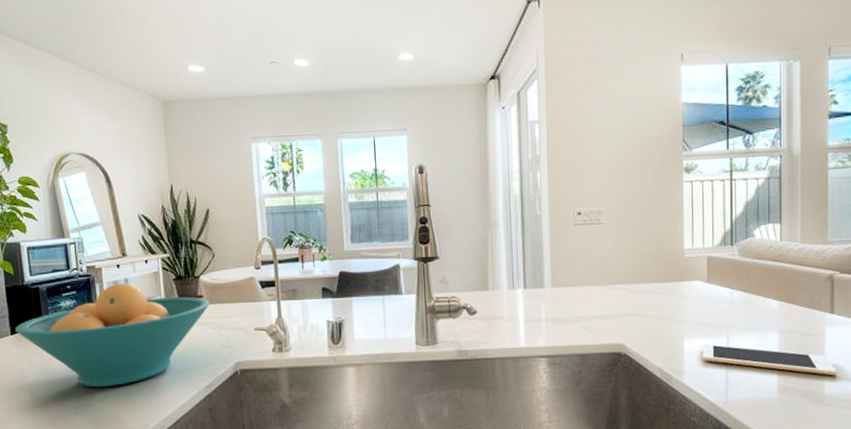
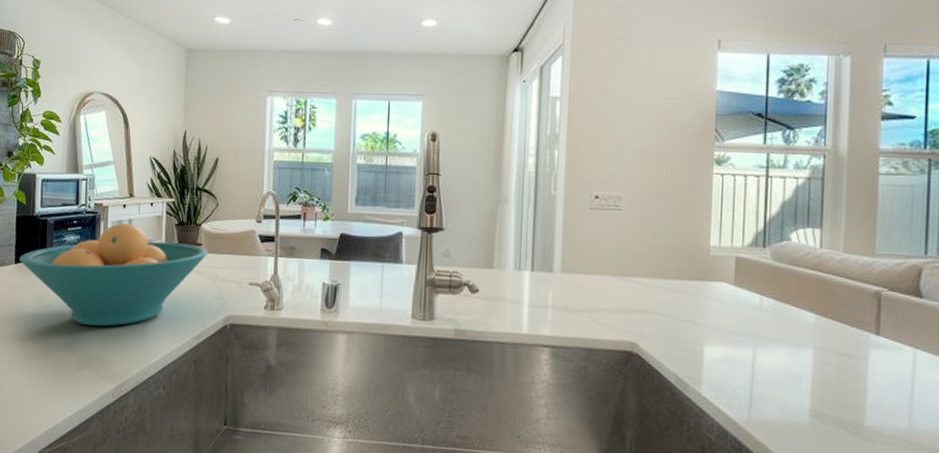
cell phone: present [702,344,837,376] -> none [723,353,881,407]

